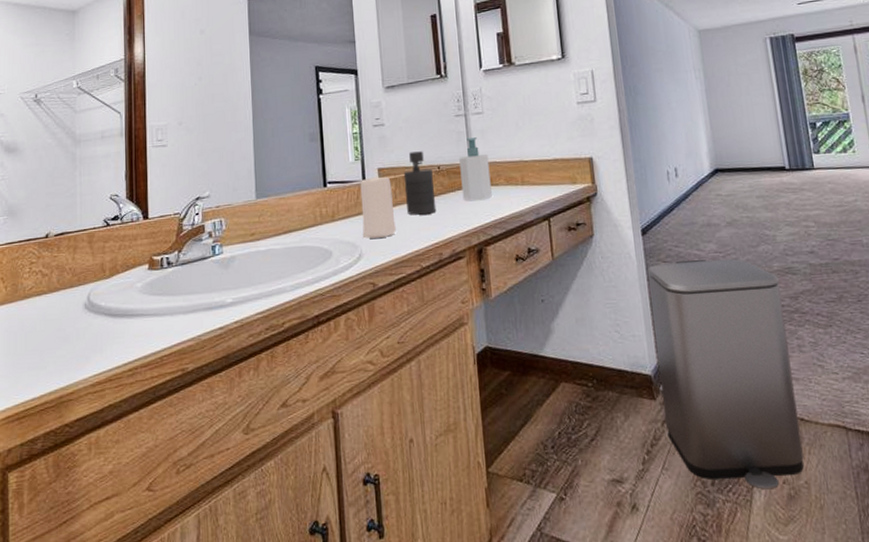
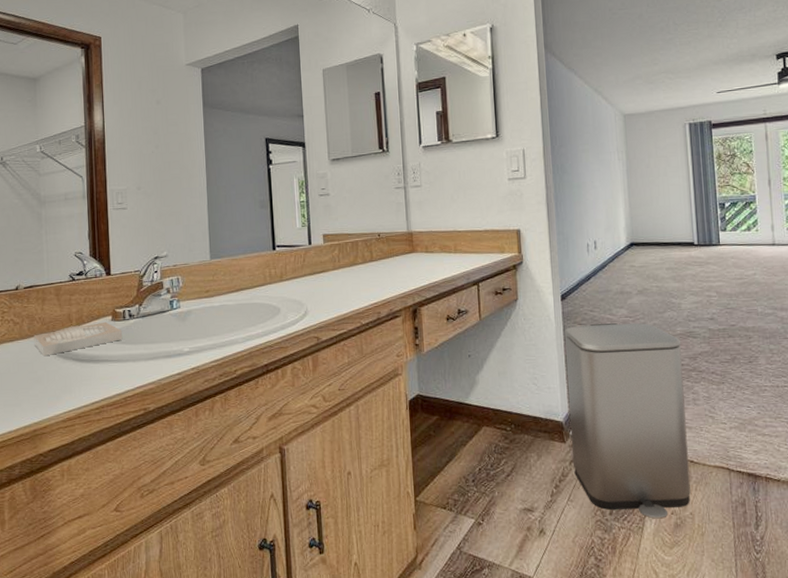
soap dish: none [63,270,160,312] -> present [33,321,123,357]
candle: present [360,176,396,239] -> none [306,241,339,298]
perfume bottle: present [403,151,437,215] -> none [346,220,376,278]
soap bottle: present [459,137,492,202] -> none [398,208,427,267]

